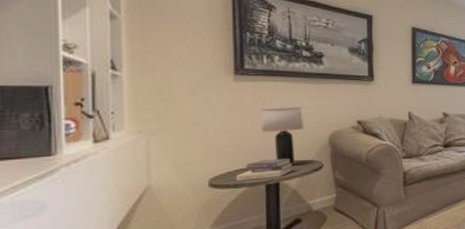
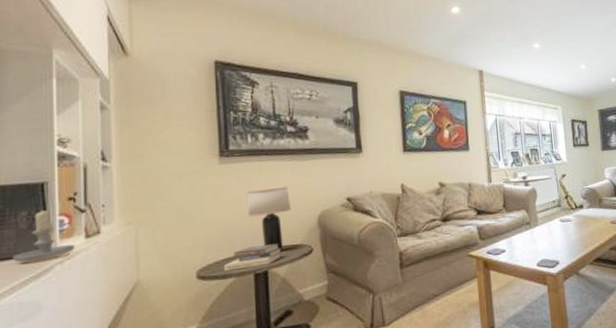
candle: none [13,113,82,163] -> present [12,209,75,263]

